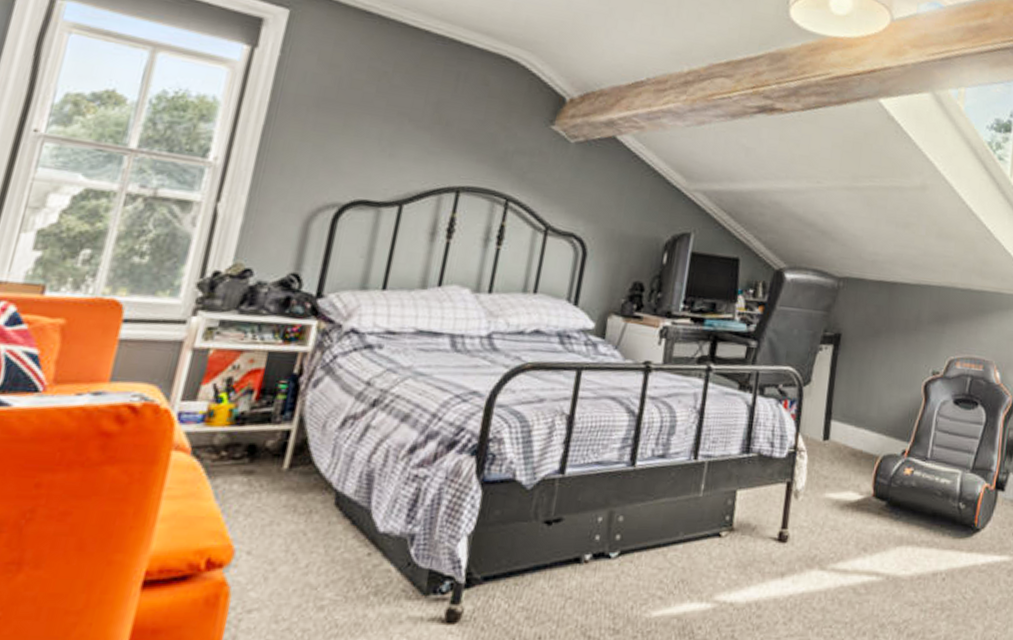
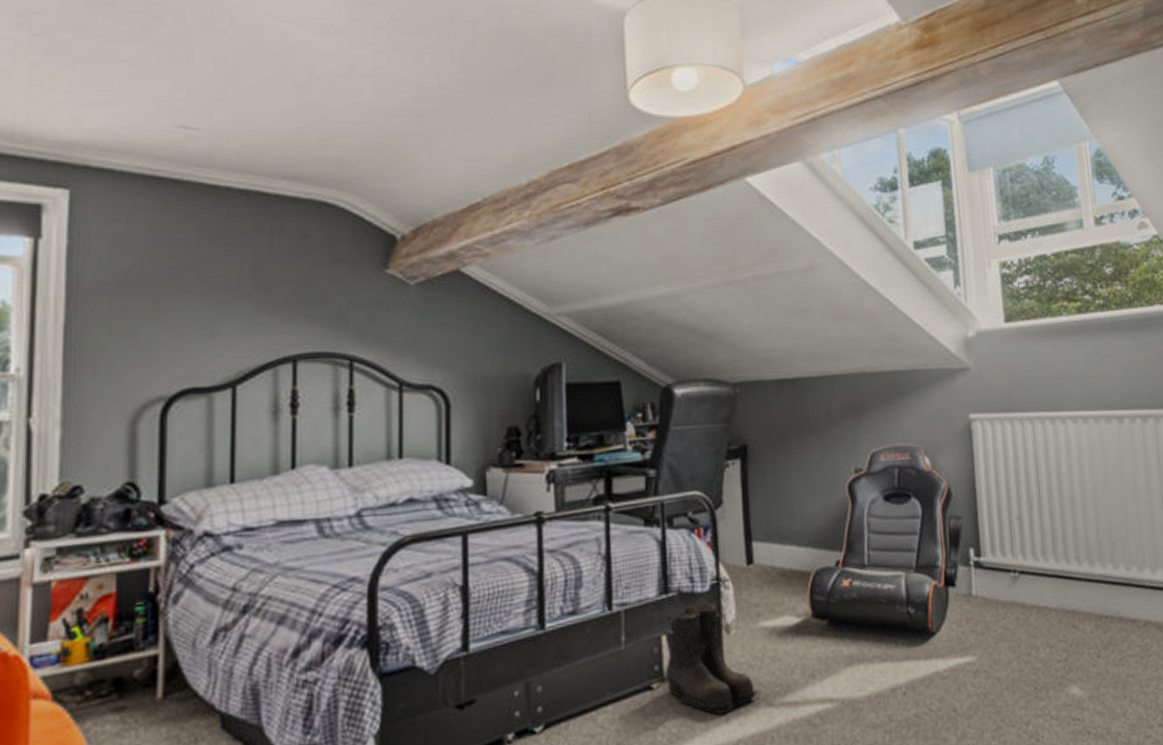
boots: none [734,466,815,570] -> present [664,601,759,715]

